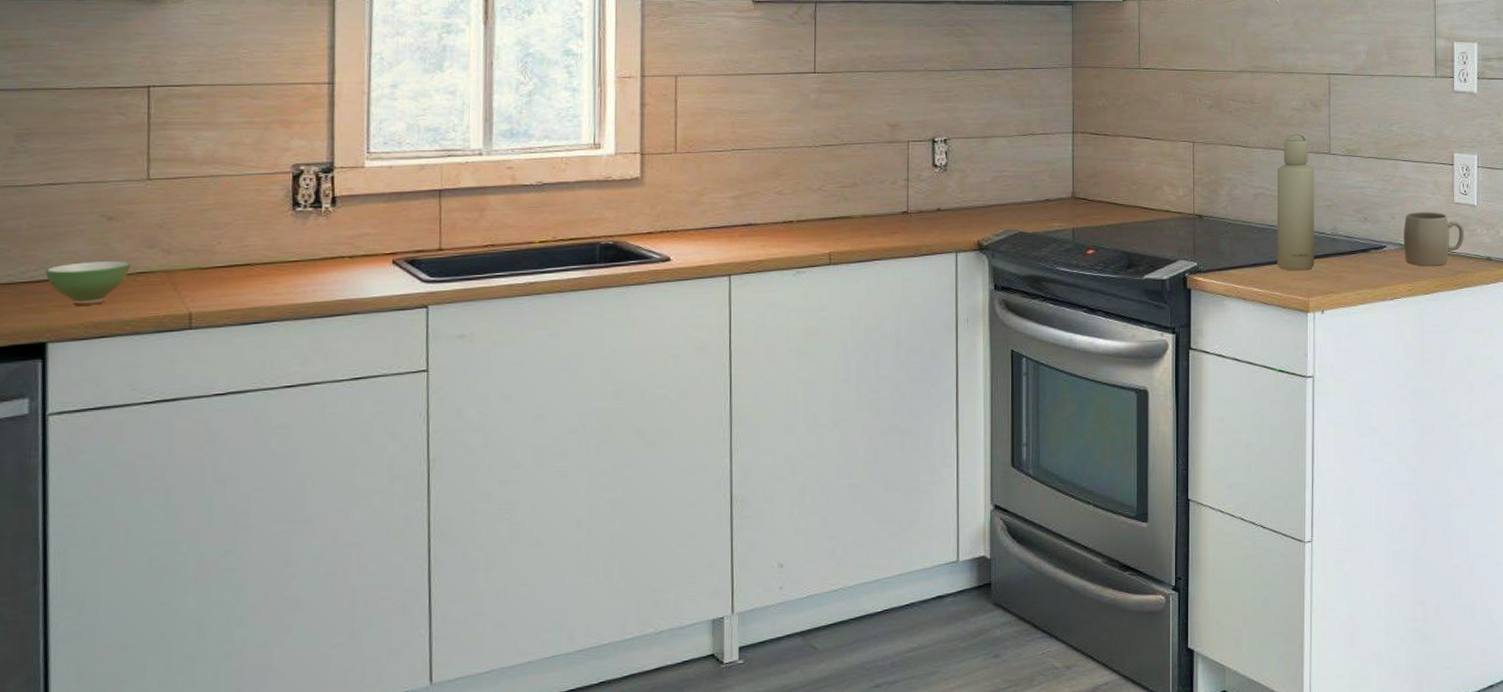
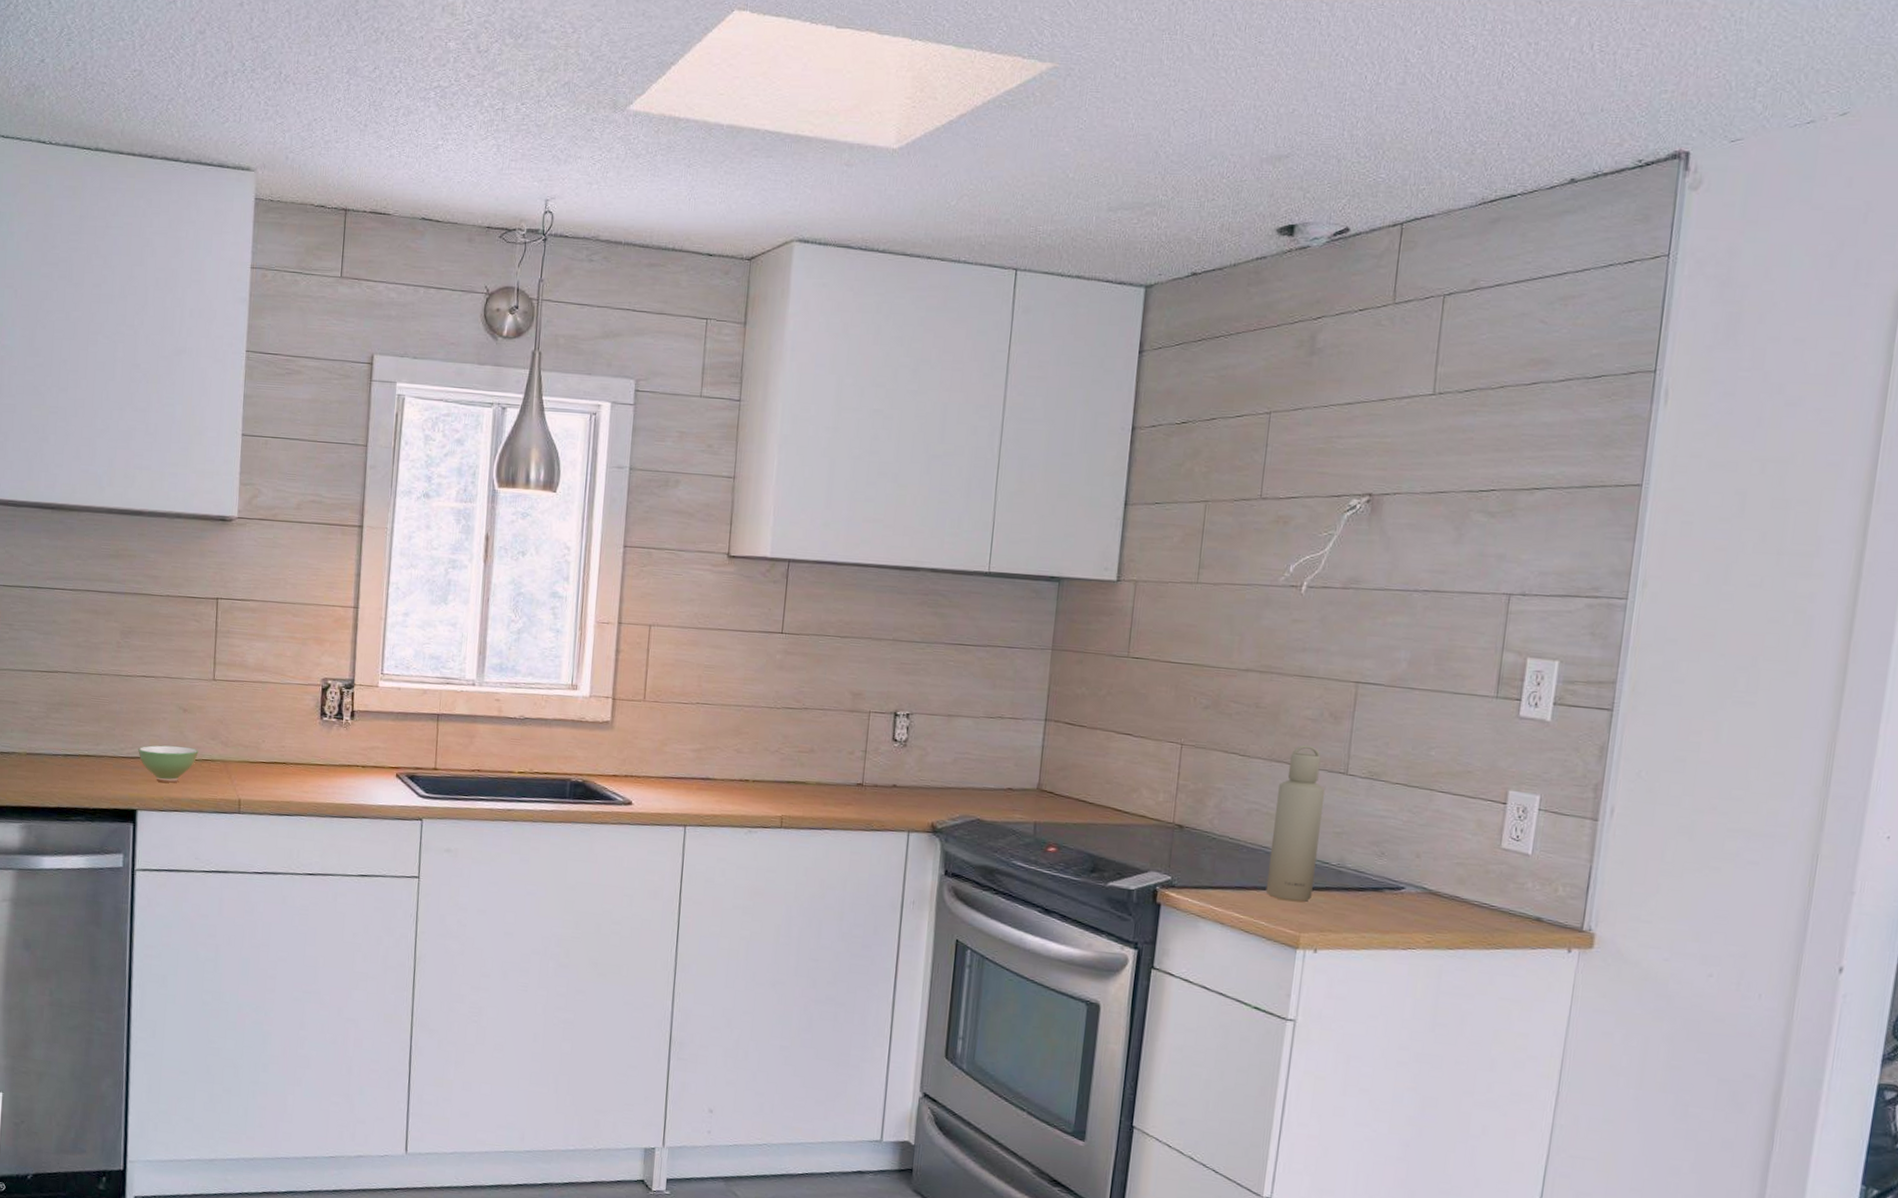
mug: present [1403,212,1464,267] -> none [1427,852,1510,920]

